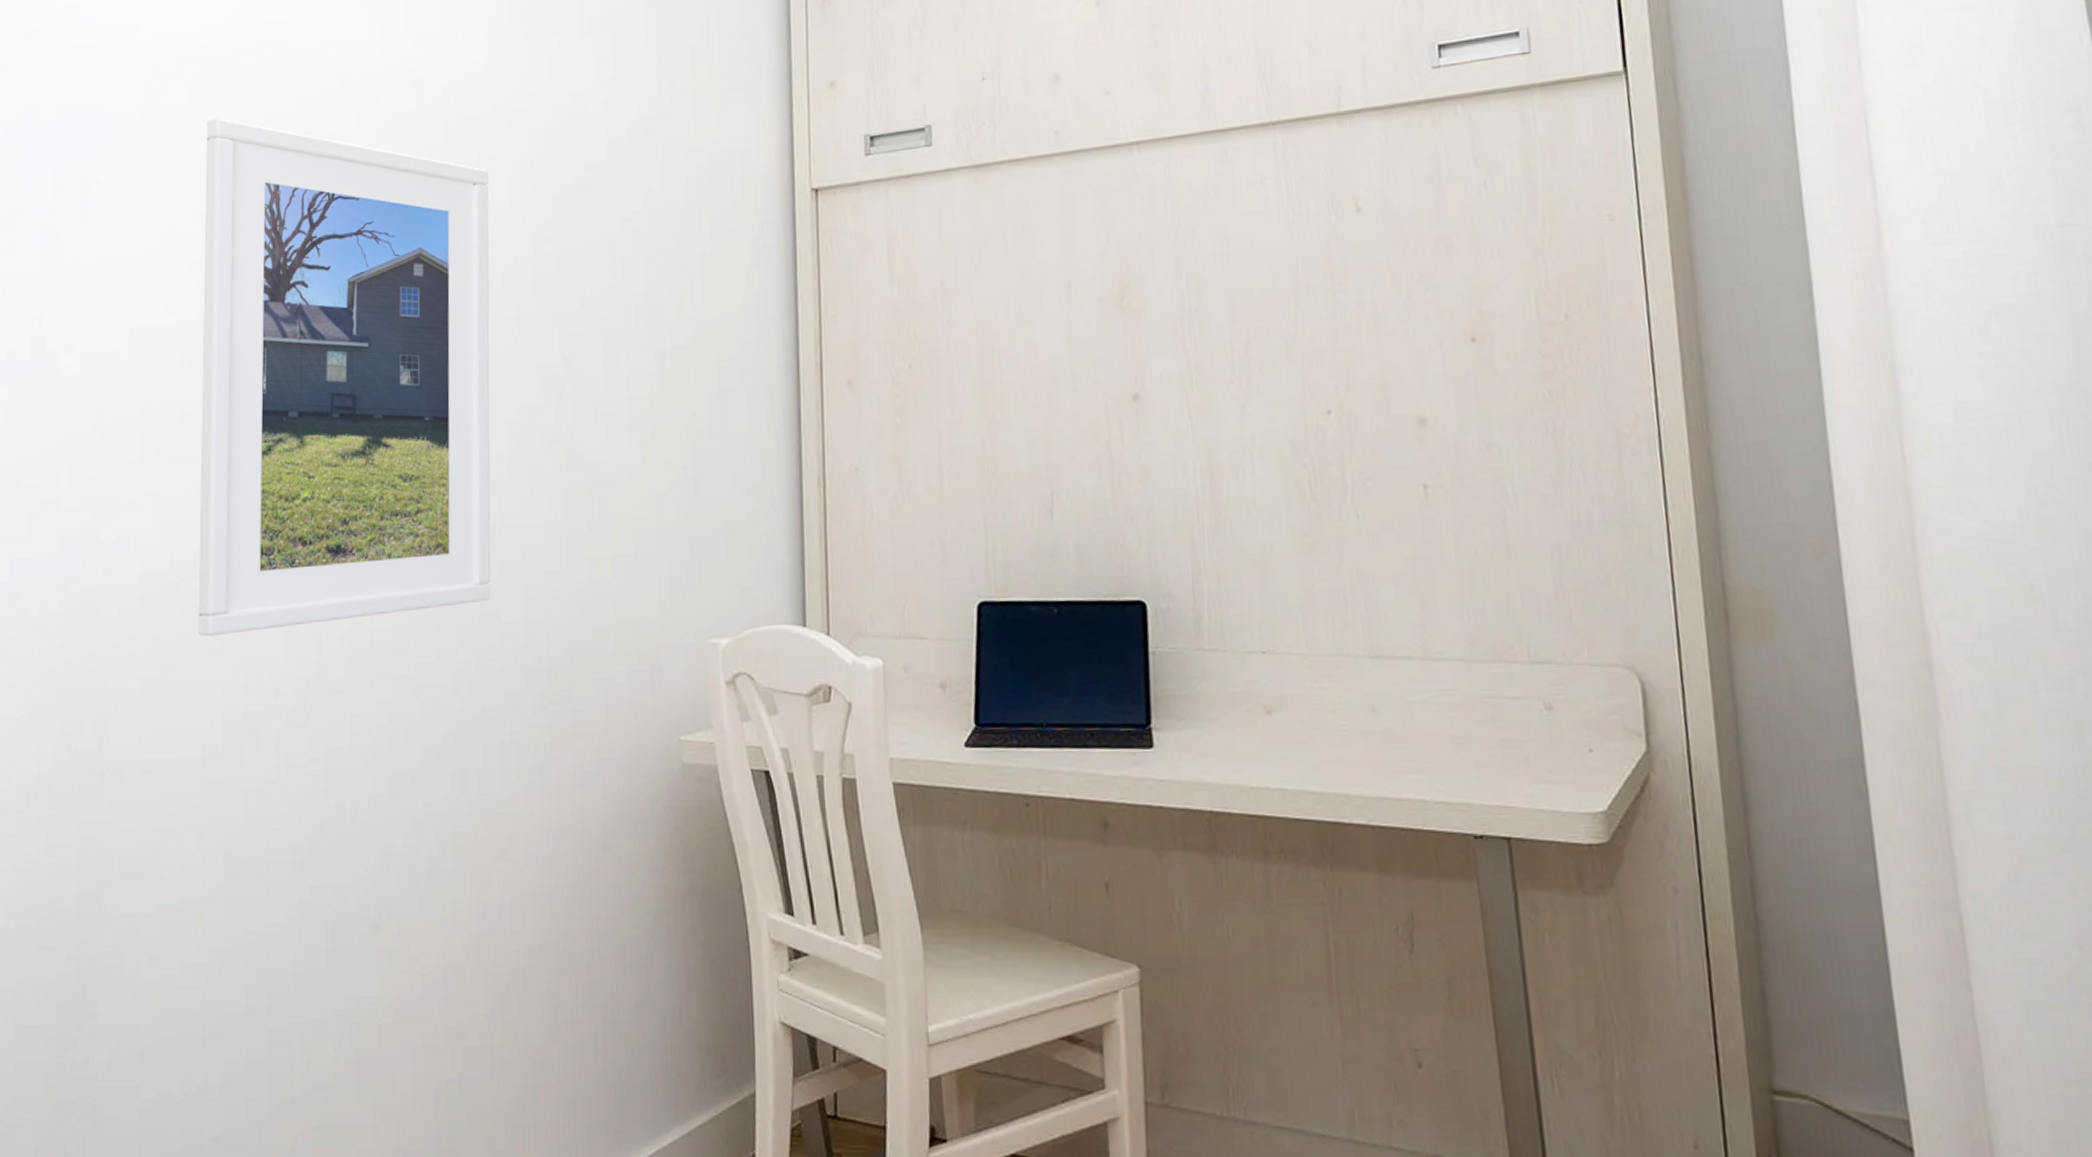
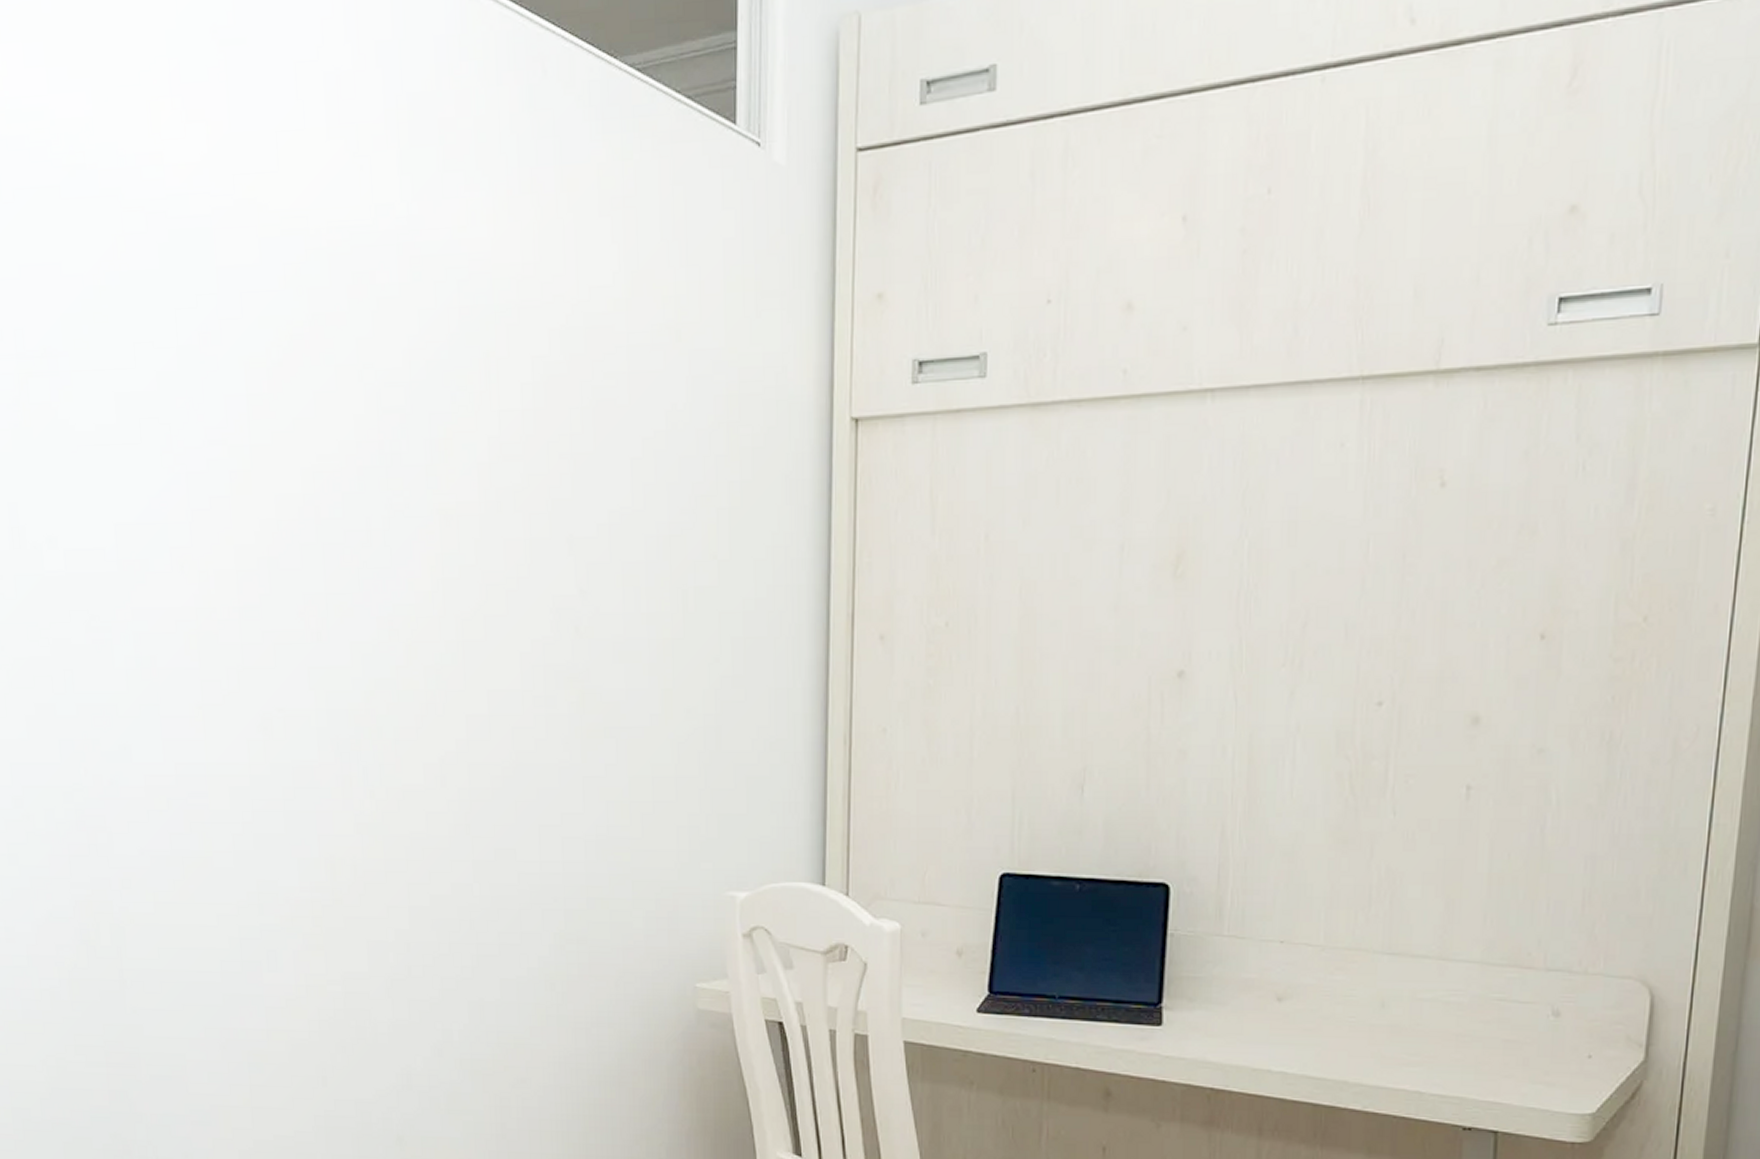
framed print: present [198,118,491,637] -> none [182,287,506,855]

